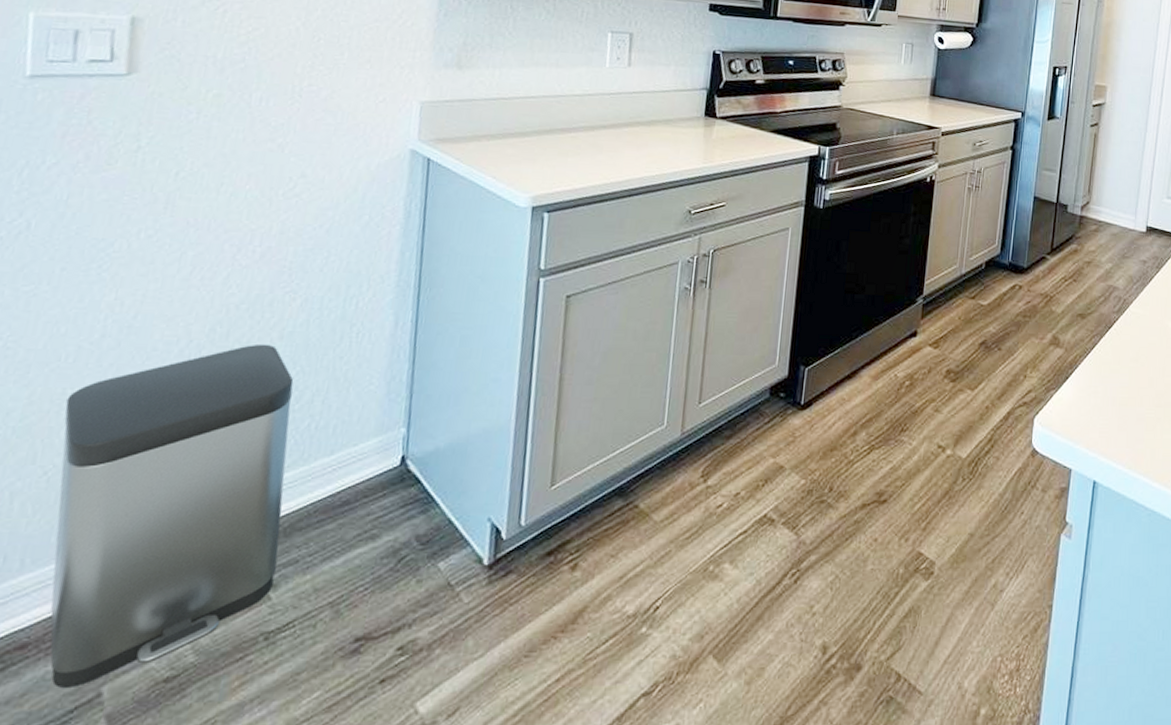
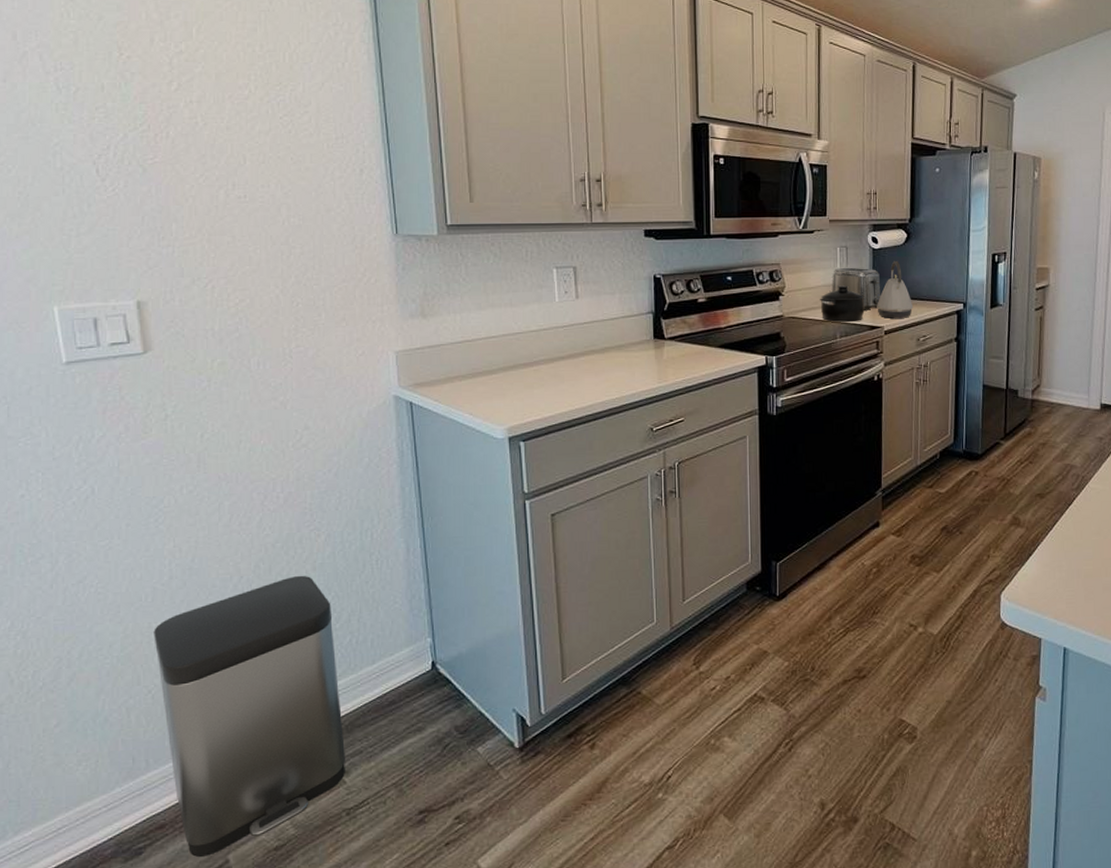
saucepan: none [880,81,925,121] -> present [820,285,865,323]
toaster: none [893,64,943,110] -> present [832,267,881,310]
kettle: none [936,62,973,122] -> present [877,260,914,319]

